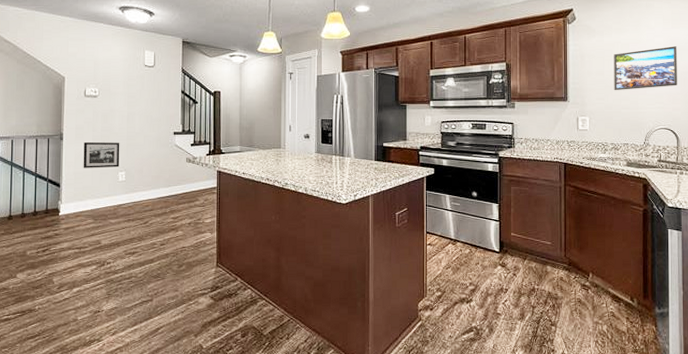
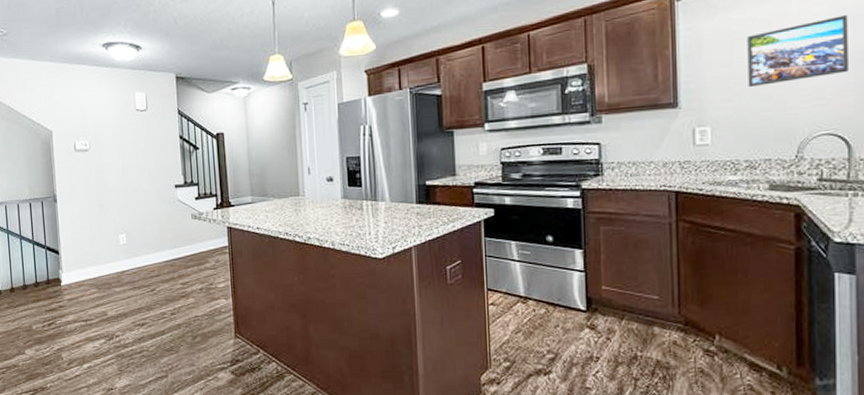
picture frame: present [83,142,120,168] -> none [79,201,119,232]

